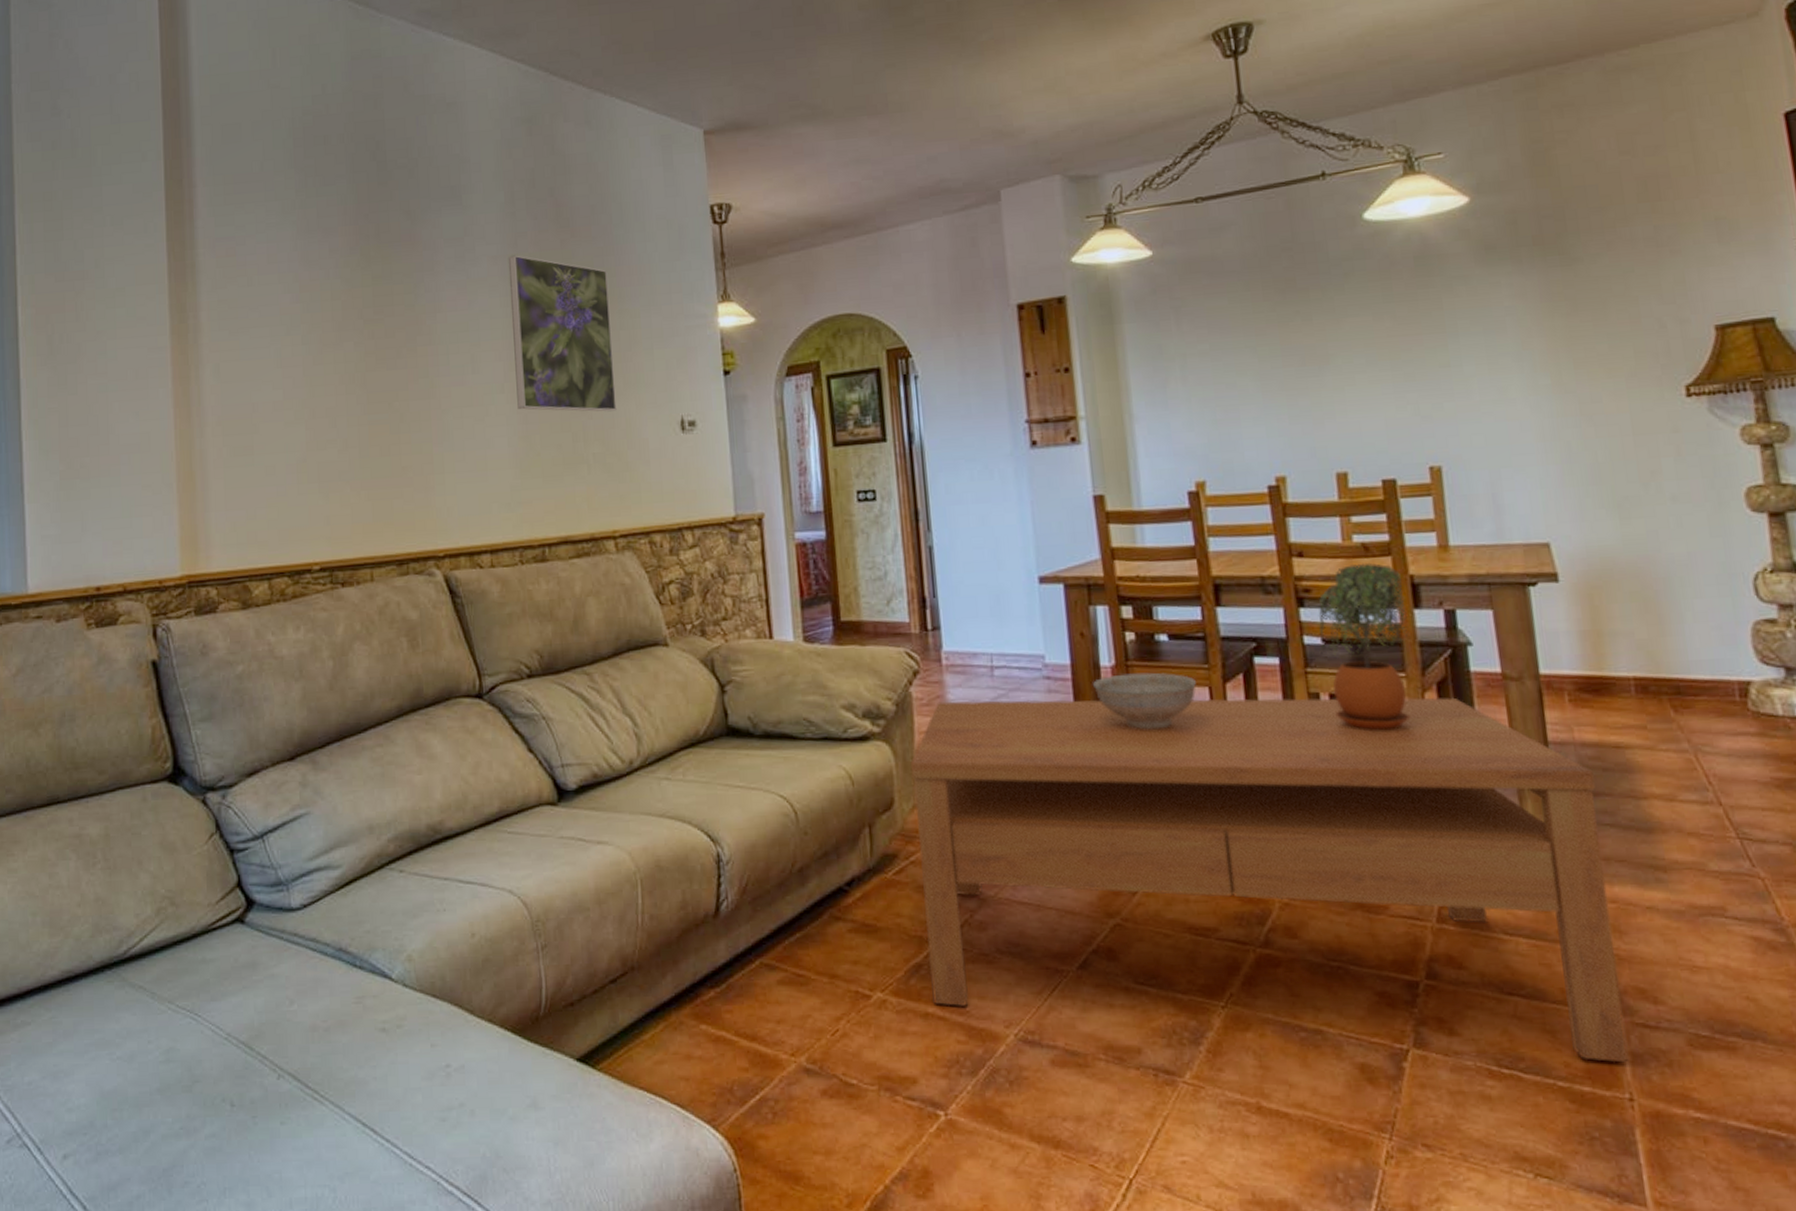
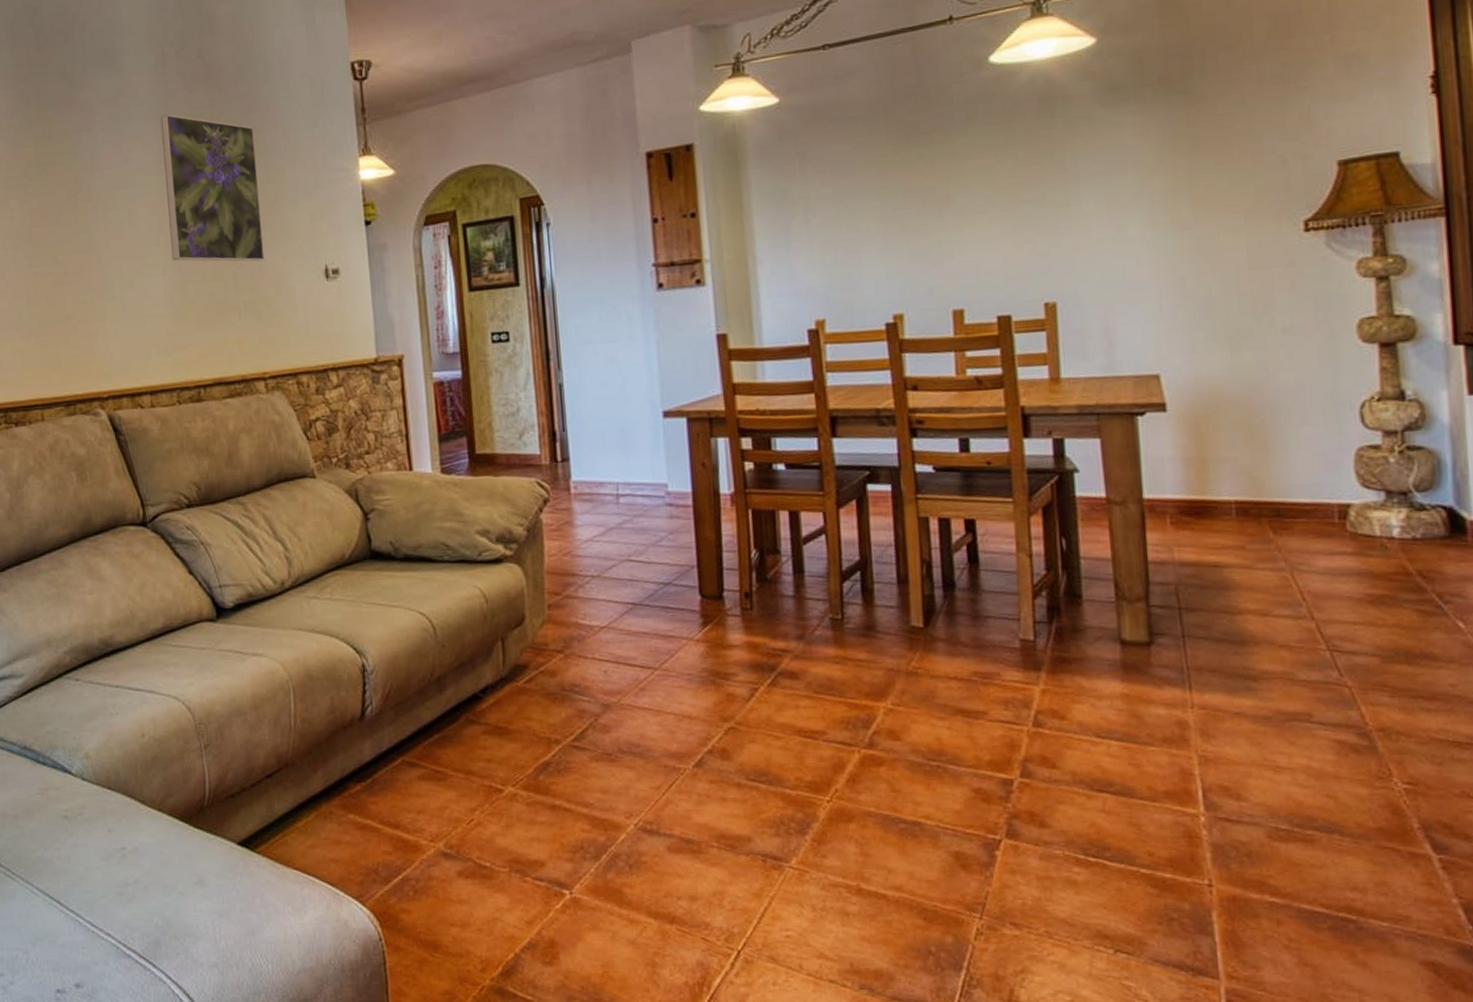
coffee table: present [910,697,1630,1063] -> none [540,520,1210,853]
decorative bowl: present [1093,672,1196,730] -> none [713,499,811,552]
potted plant: present [1318,563,1410,730] -> none [930,395,1017,551]

